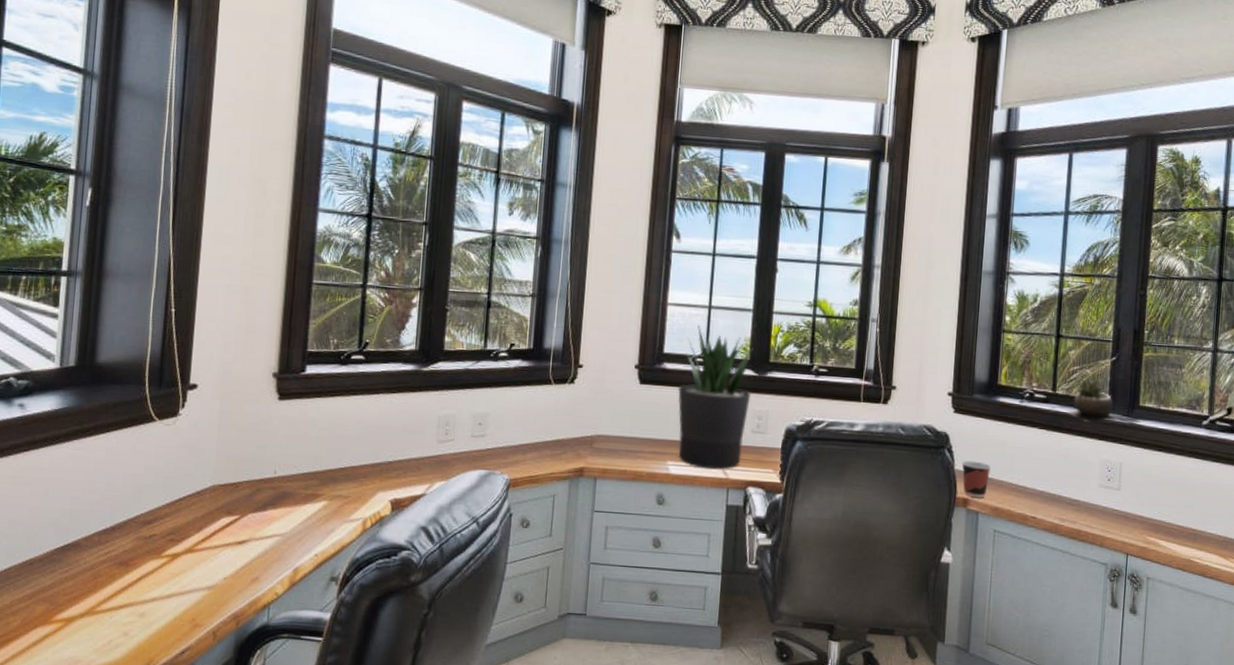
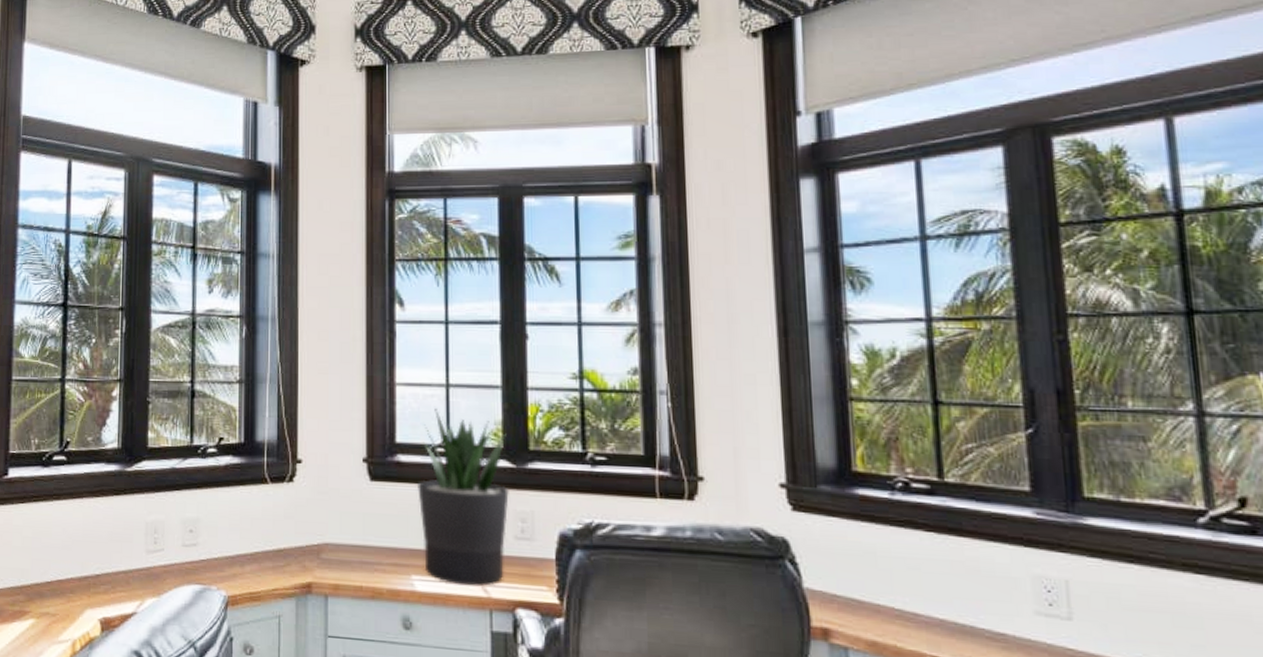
cup: present [962,460,992,498] -> none [813,576,859,629]
succulent plant: present [1066,378,1120,423] -> none [965,460,1054,523]

